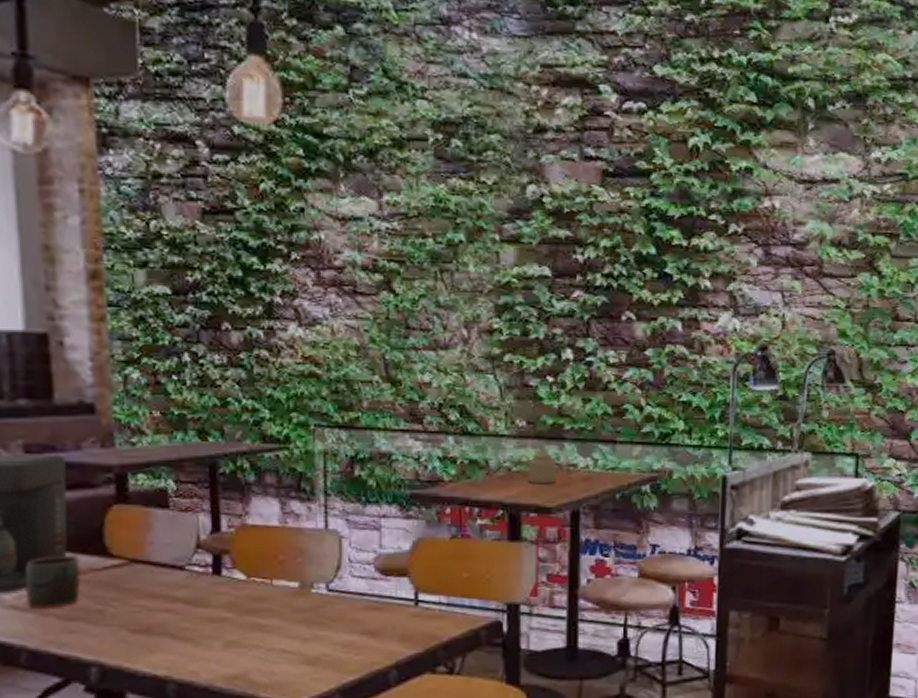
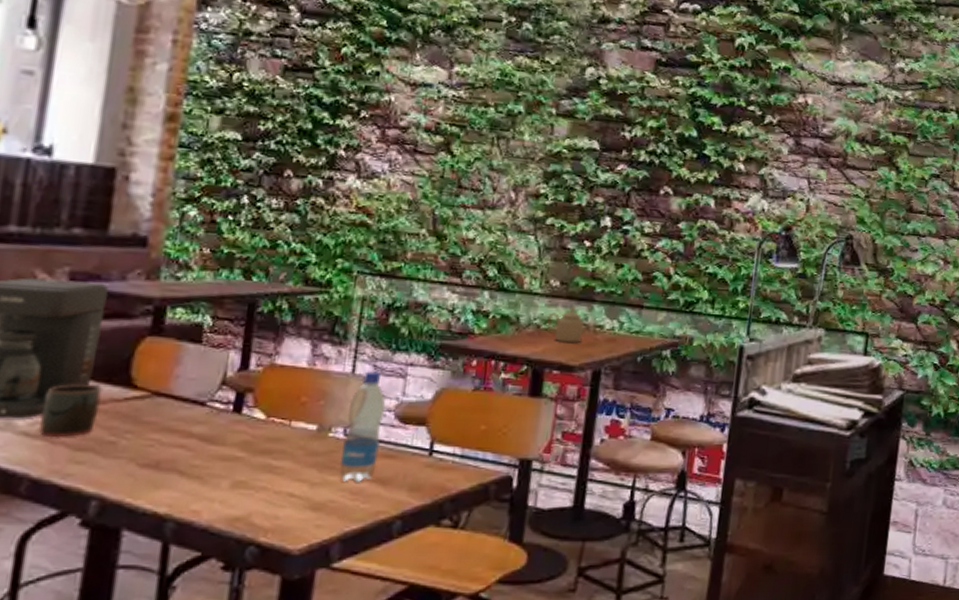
bottle: none [326,525,365,637] -> present [338,371,386,483]

